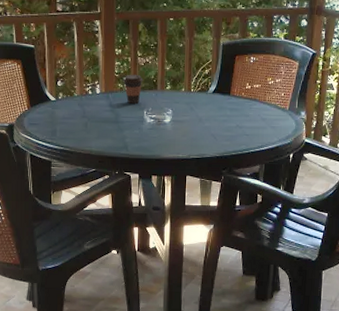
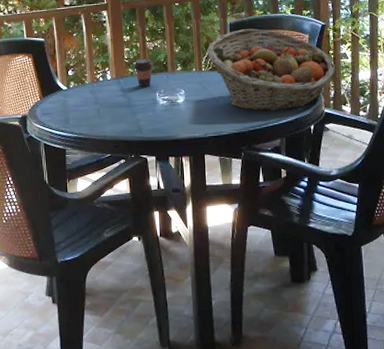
fruit basket: none [198,51,320,137] -> present [207,28,335,111]

